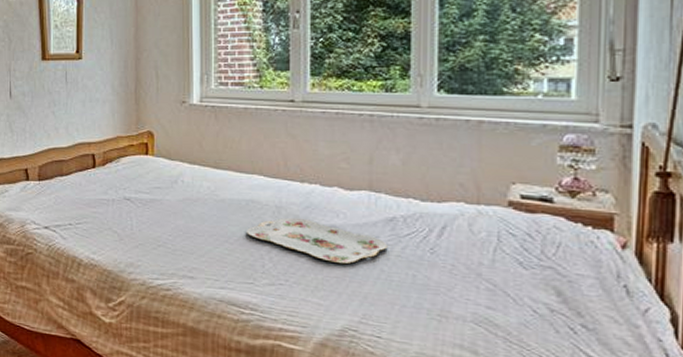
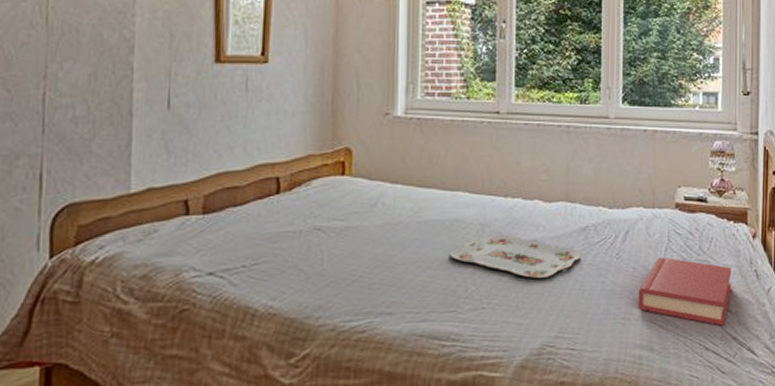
hardback book: none [457,257,588,342] -> present [638,257,731,326]

